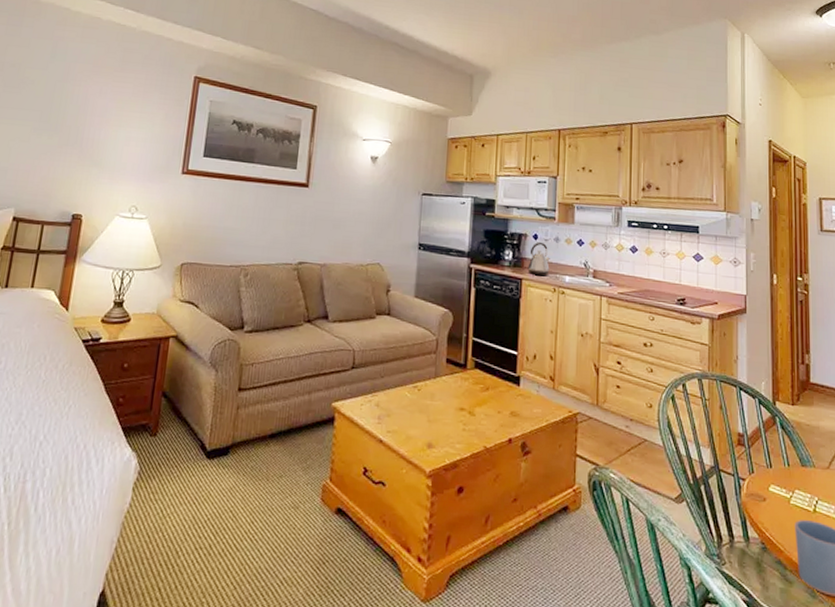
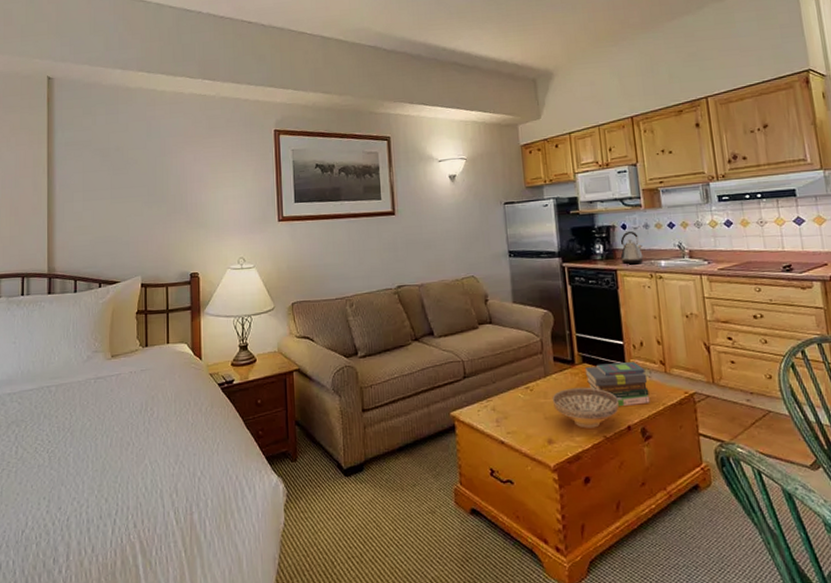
decorative bowl: none [438,392,505,437] -> present [552,387,620,429]
books: none [475,371,535,419] -> present [584,362,650,407]

